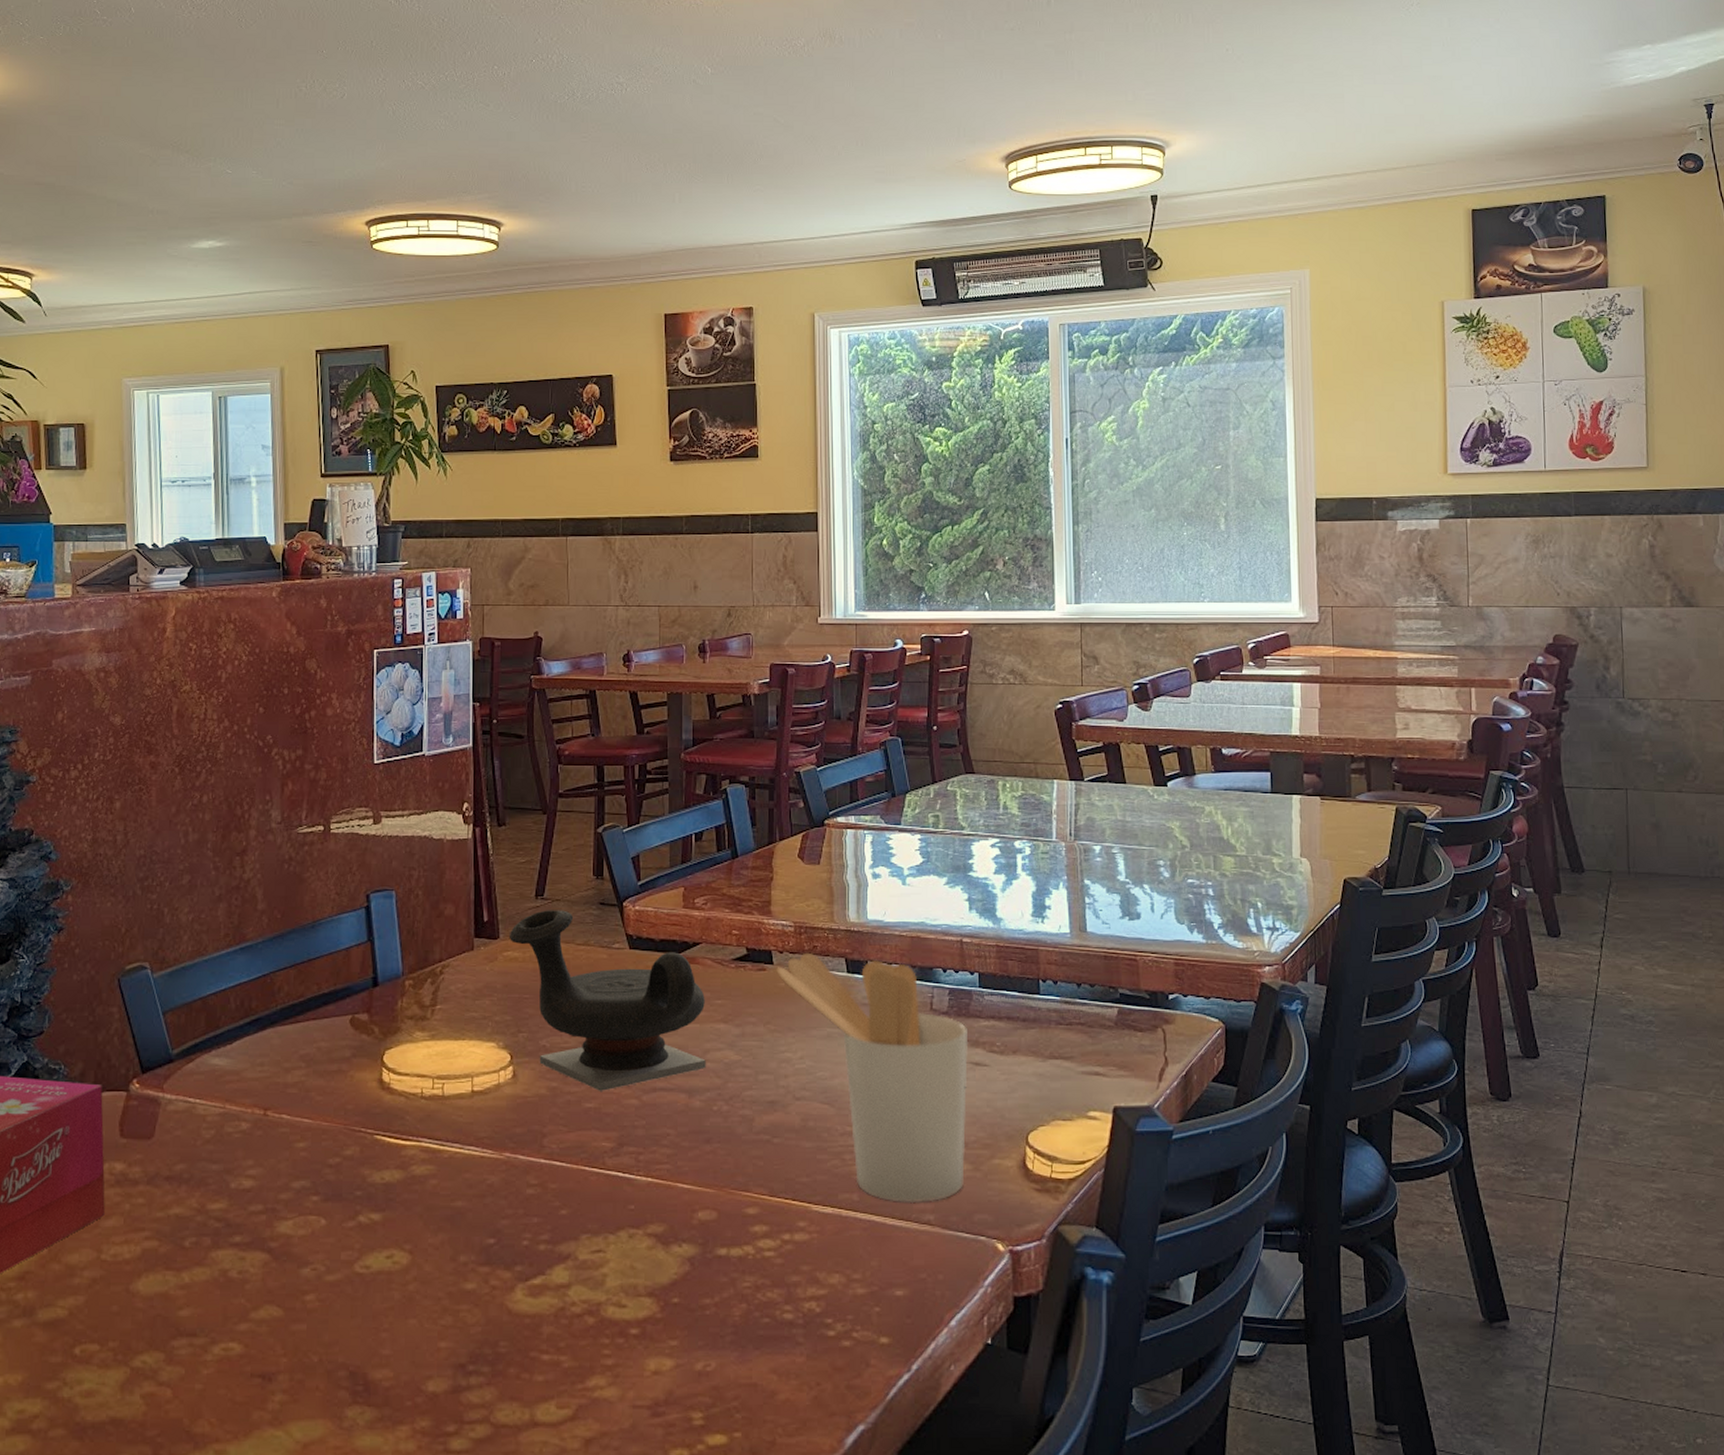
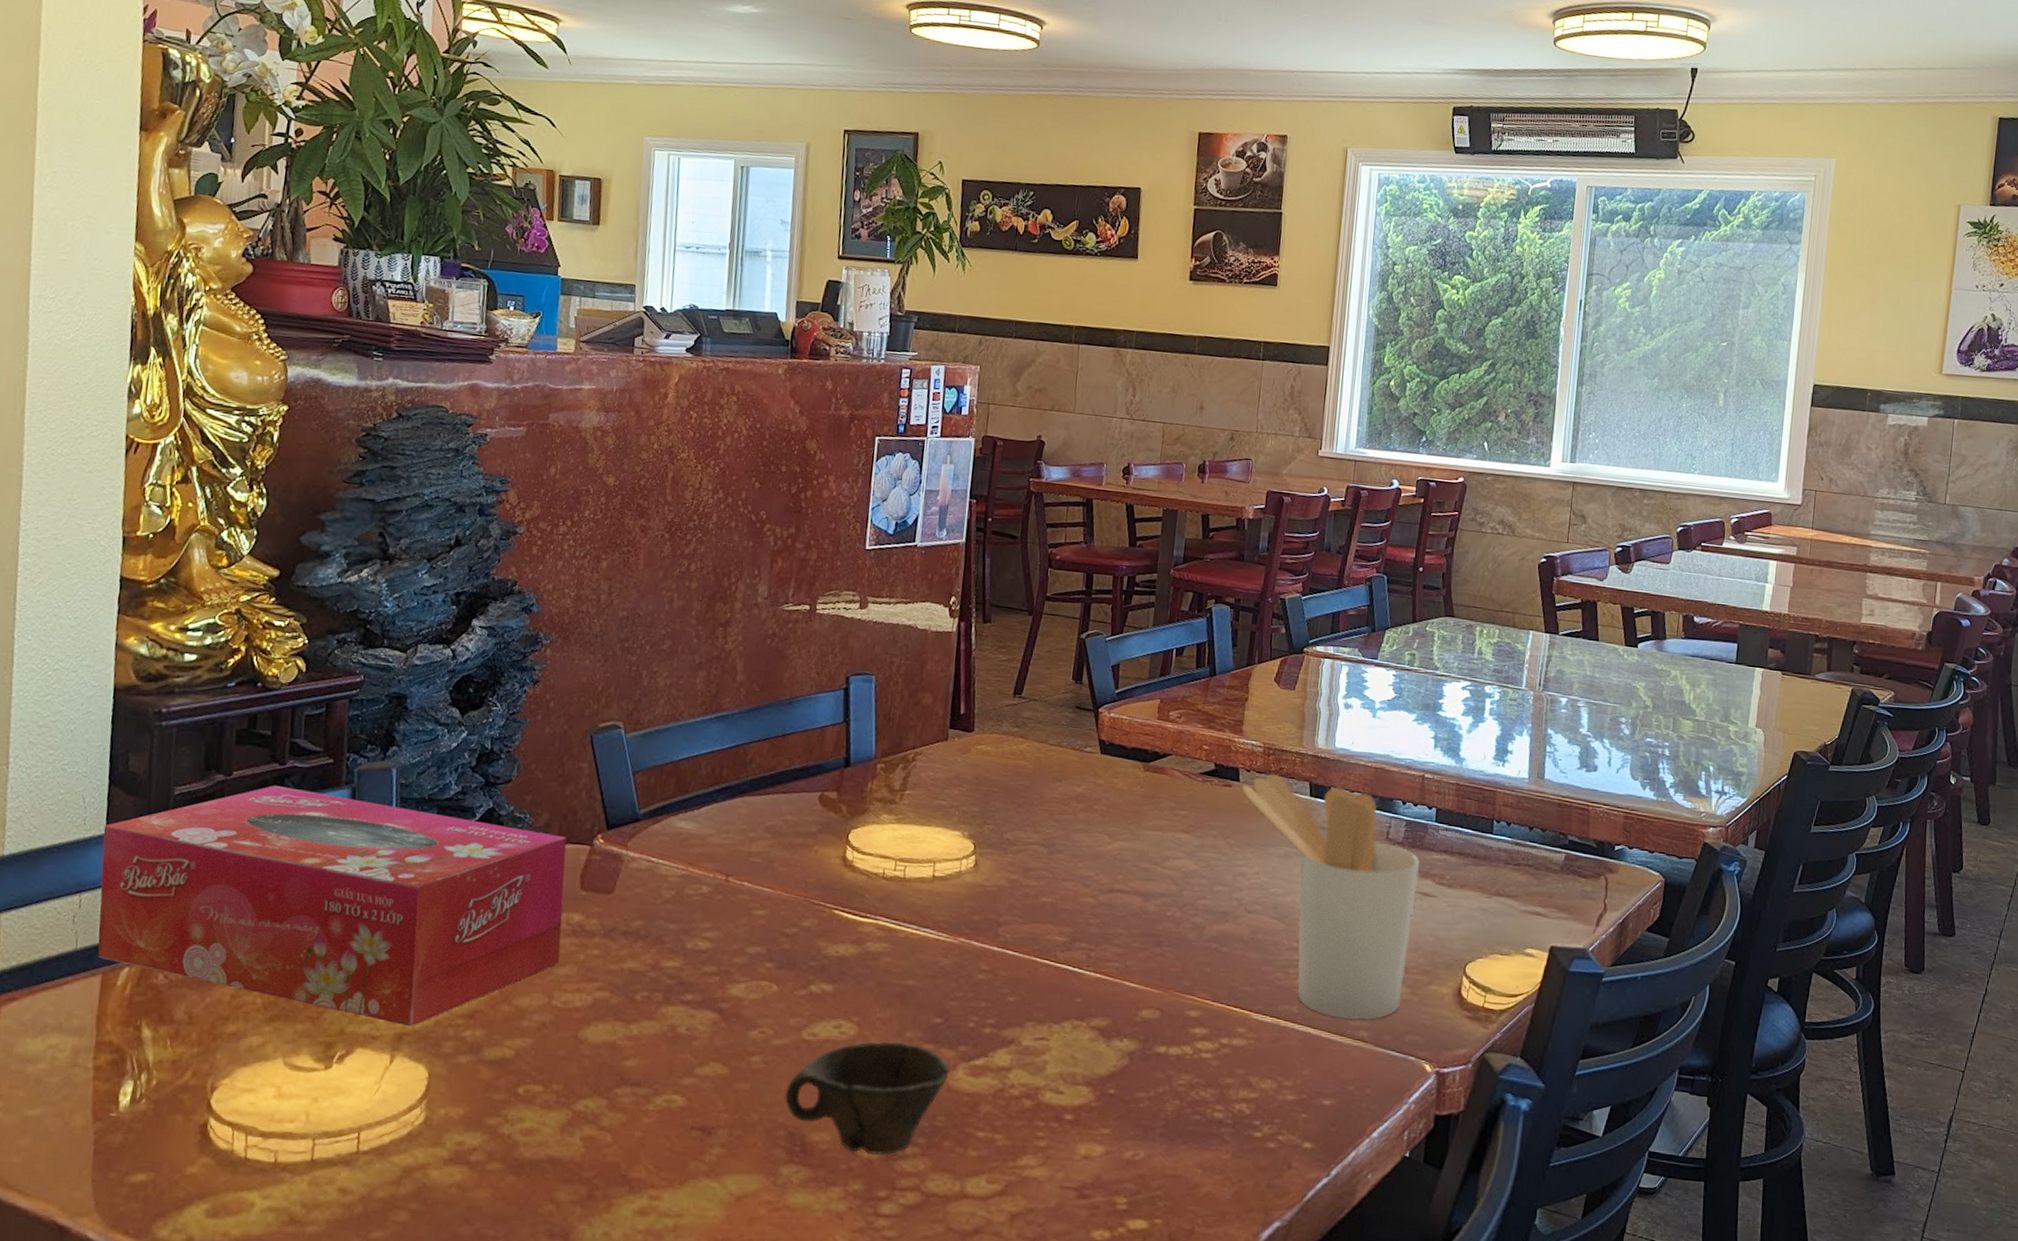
cup: none [342,1266,508,1389] -> present [784,1041,950,1156]
teapot: present [510,910,706,1091] -> none [984,708,1170,888]

